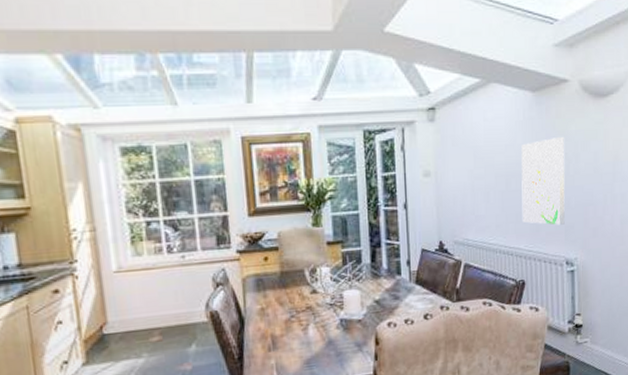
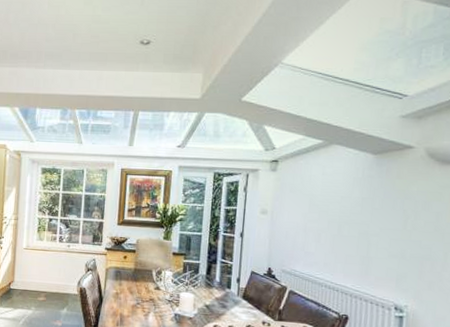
wall art: present [521,137,565,225] -> none [351,195,405,273]

